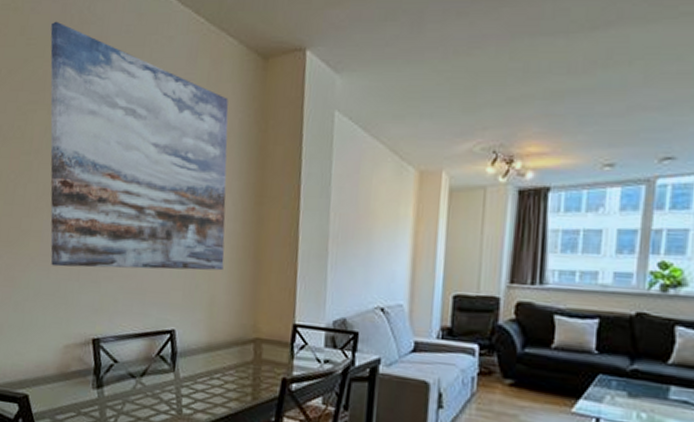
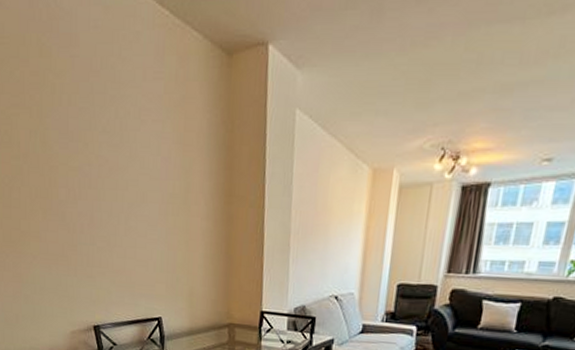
wall art: present [50,21,229,271] -> none [21,16,200,265]

